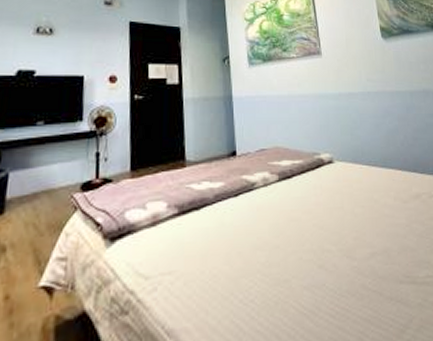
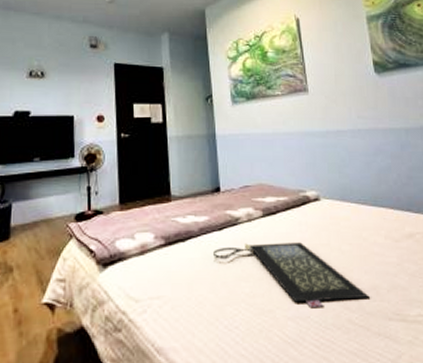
clutch bag: none [229,206,382,274] -> present [213,242,370,307]

